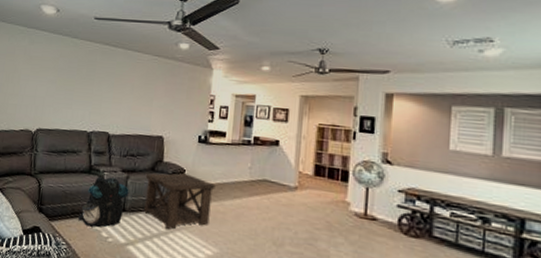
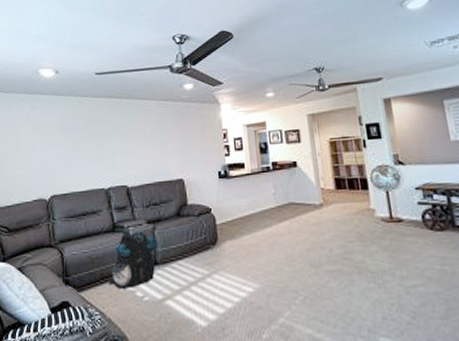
side table: present [144,173,215,230] -> none [173,212,245,274]

